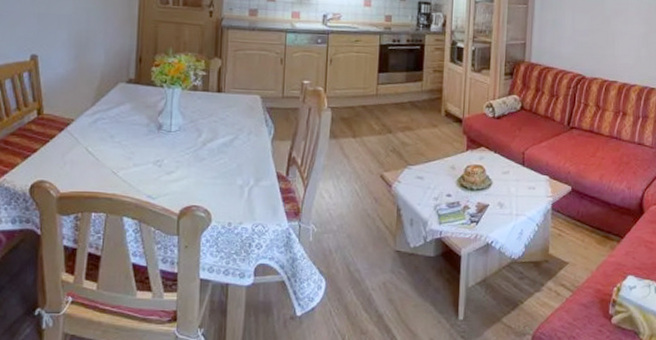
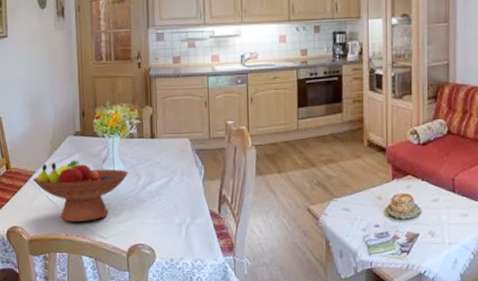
fruit bowl: none [70,109,188,179] -> present [33,160,129,221]

